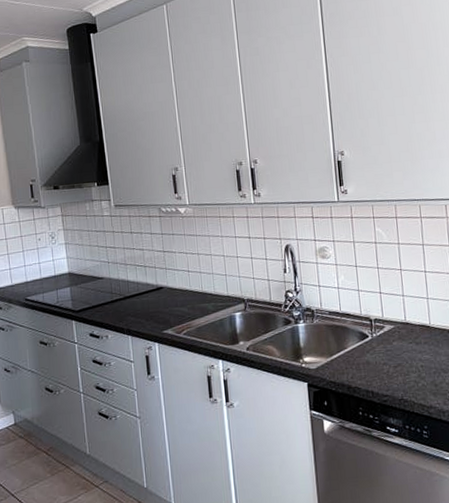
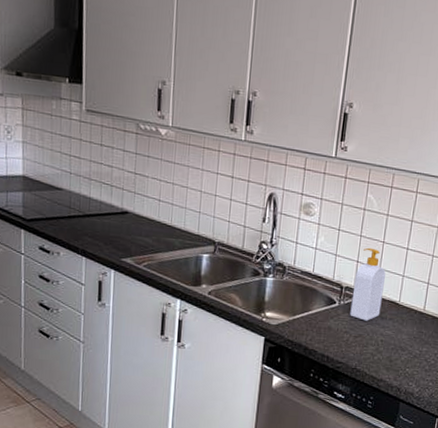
soap bottle: none [381,277,414,350] -> present [350,247,386,321]

